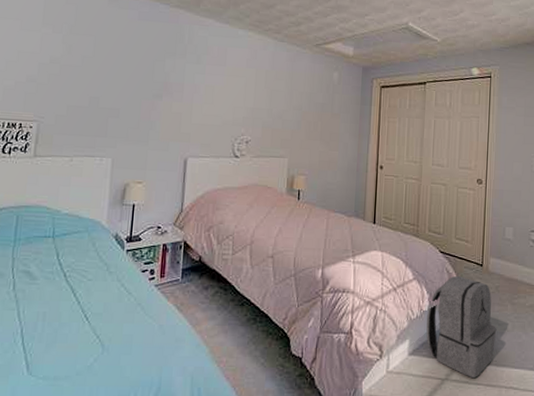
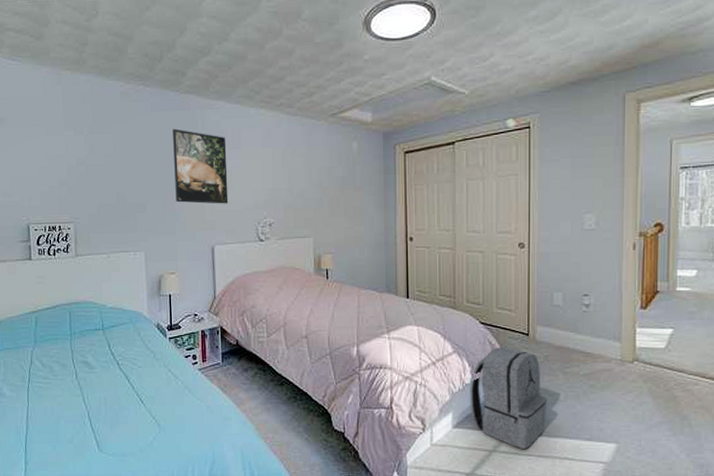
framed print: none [153,39,212,118] -> present [173,129,229,204]

